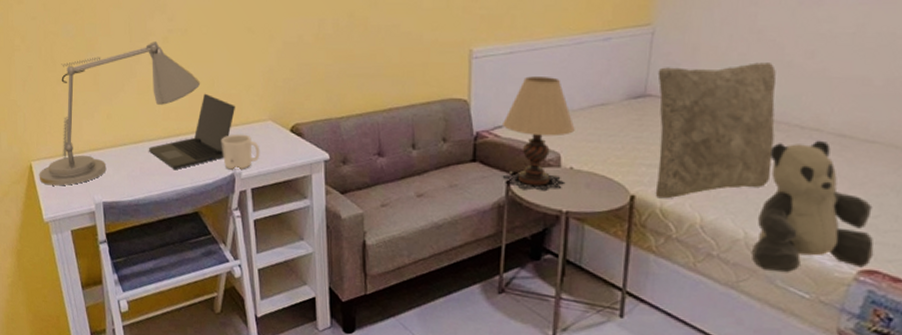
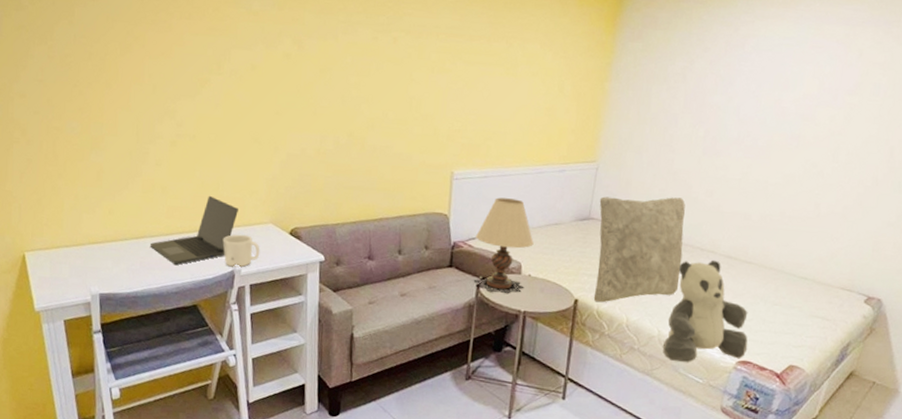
desk lamp: present [39,42,201,186] -> none [32,144,206,277]

